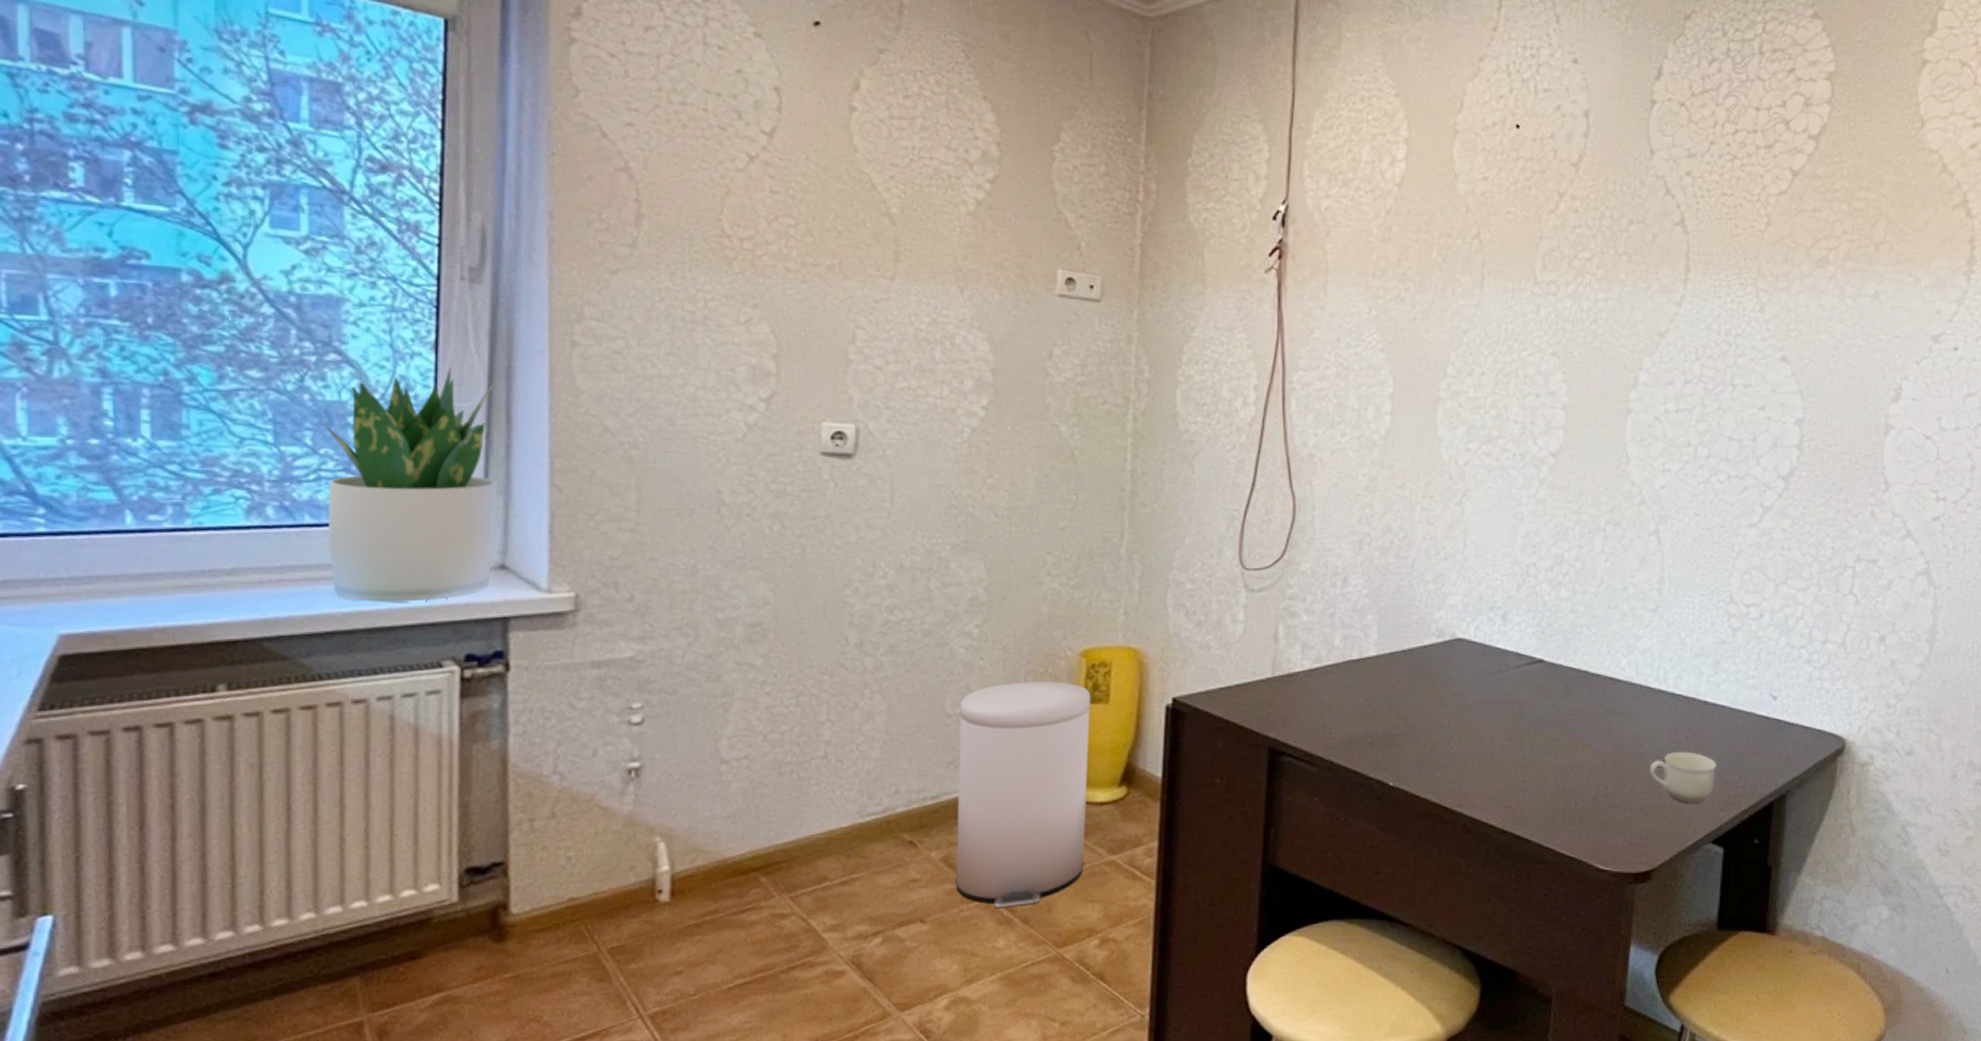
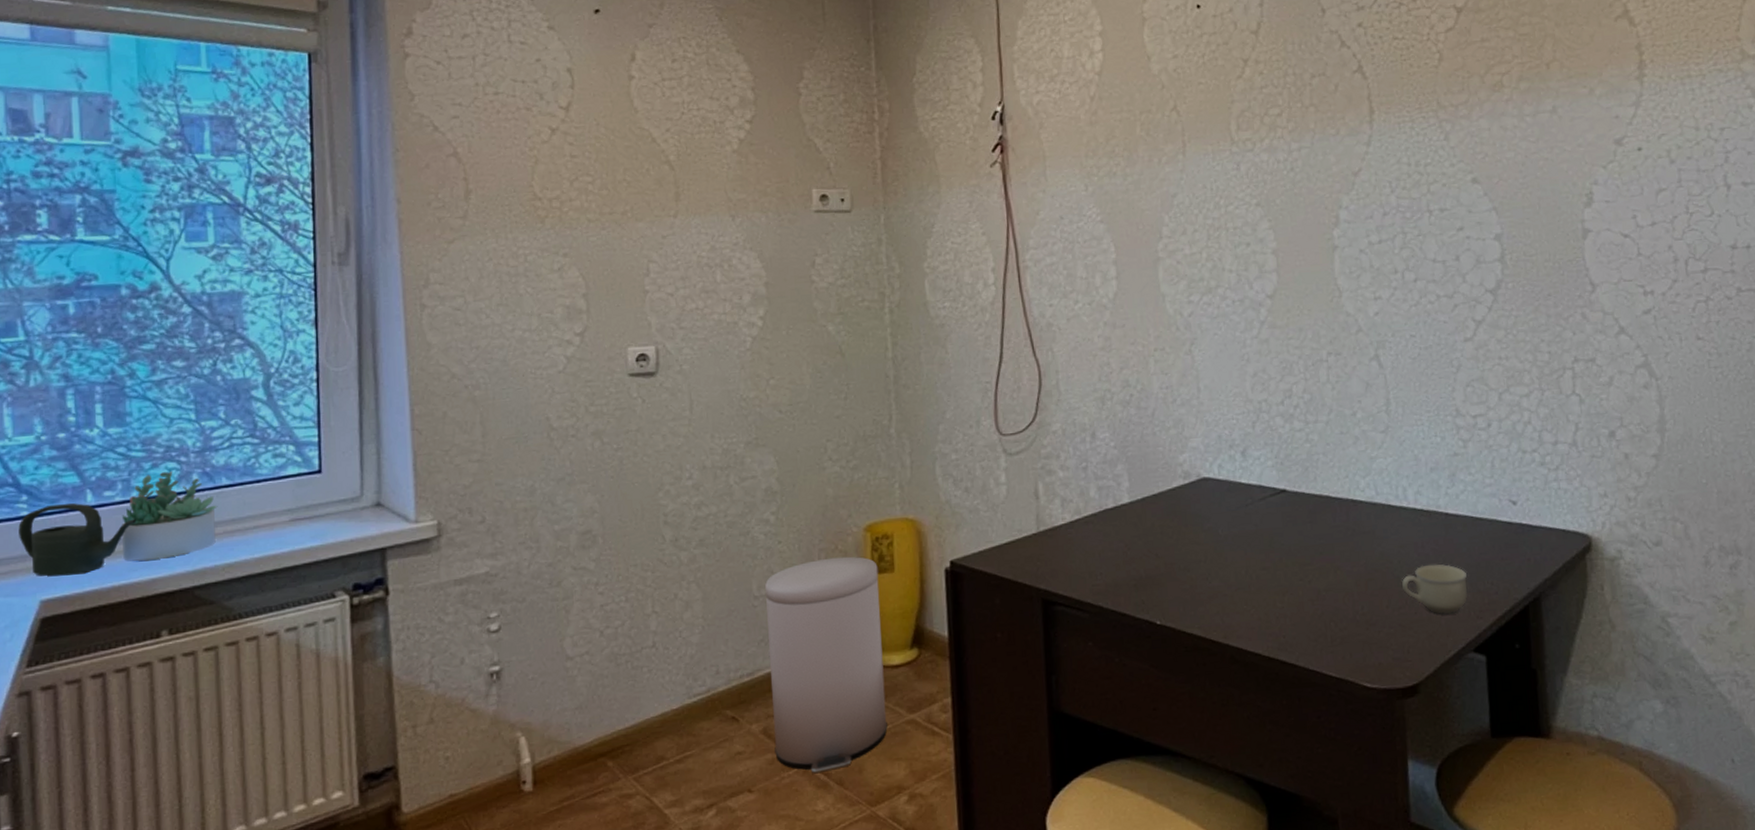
watering can: none [32,523,191,609] -> present [18,503,137,576]
succulent plant: none [171,499,298,602] -> present [121,470,218,562]
planter: present [319,368,500,603] -> none [229,339,372,548]

